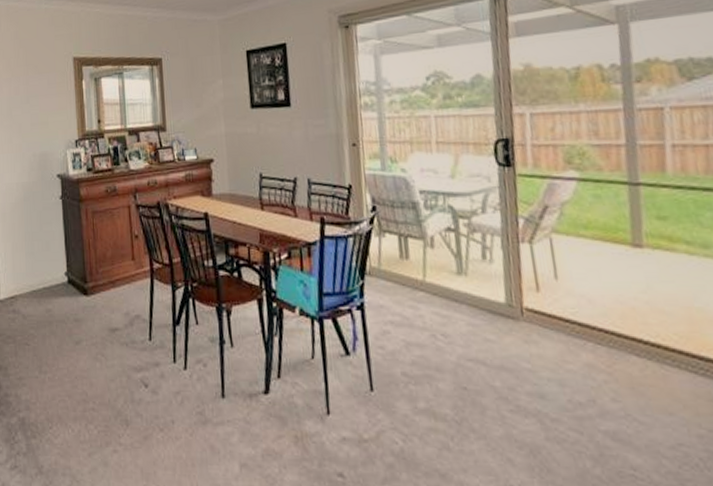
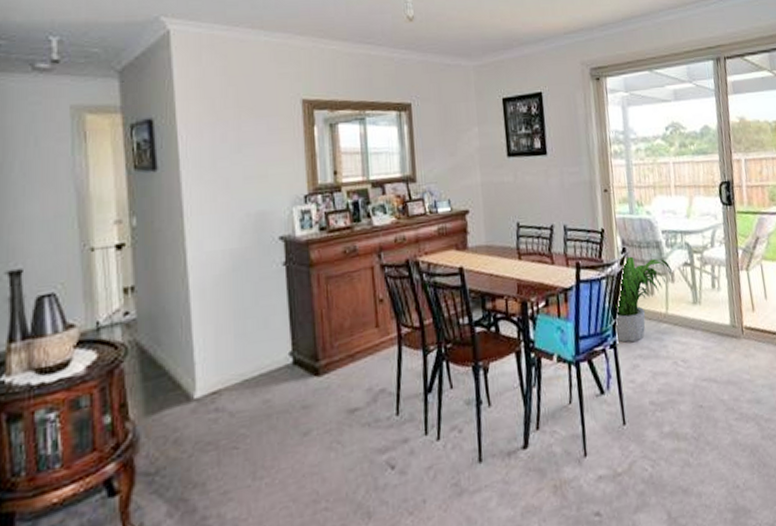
potted plant: none [363,216,432,306] -> present [615,256,672,343]

